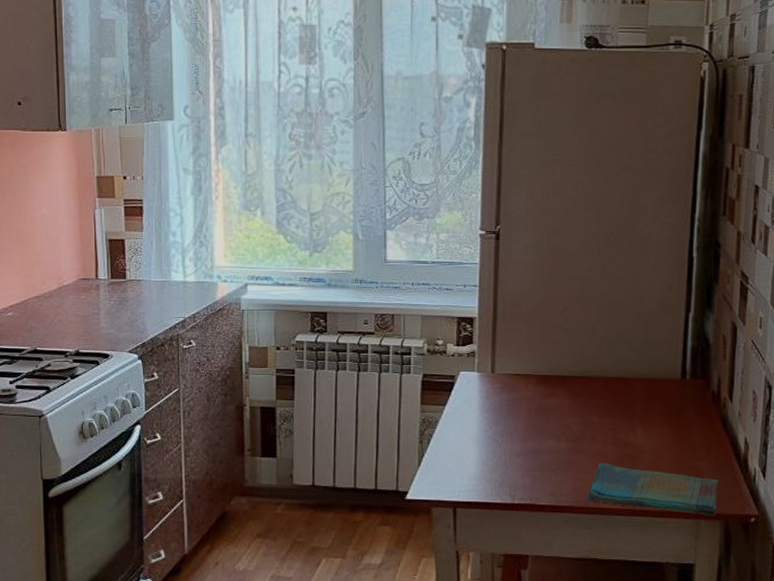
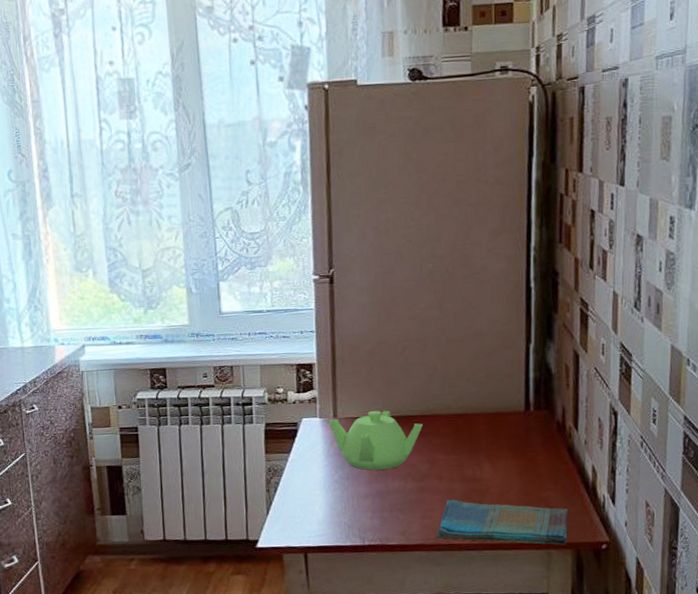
teapot: none [485,369,579,428] -> present [328,410,423,471]

